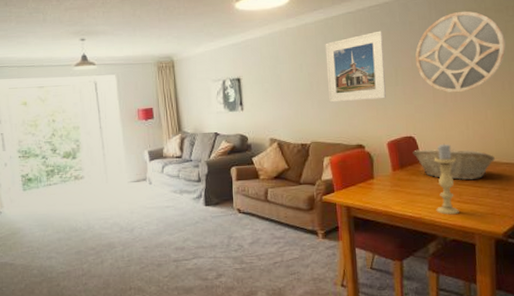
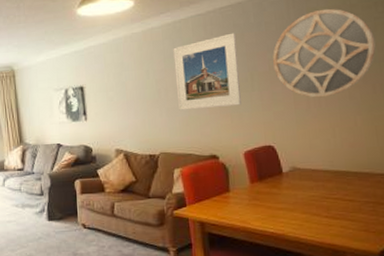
fruit basket: present [412,149,496,180] -> none [272,159,368,193]
candle holder: present [435,143,459,215] -> none [298,153,328,232]

